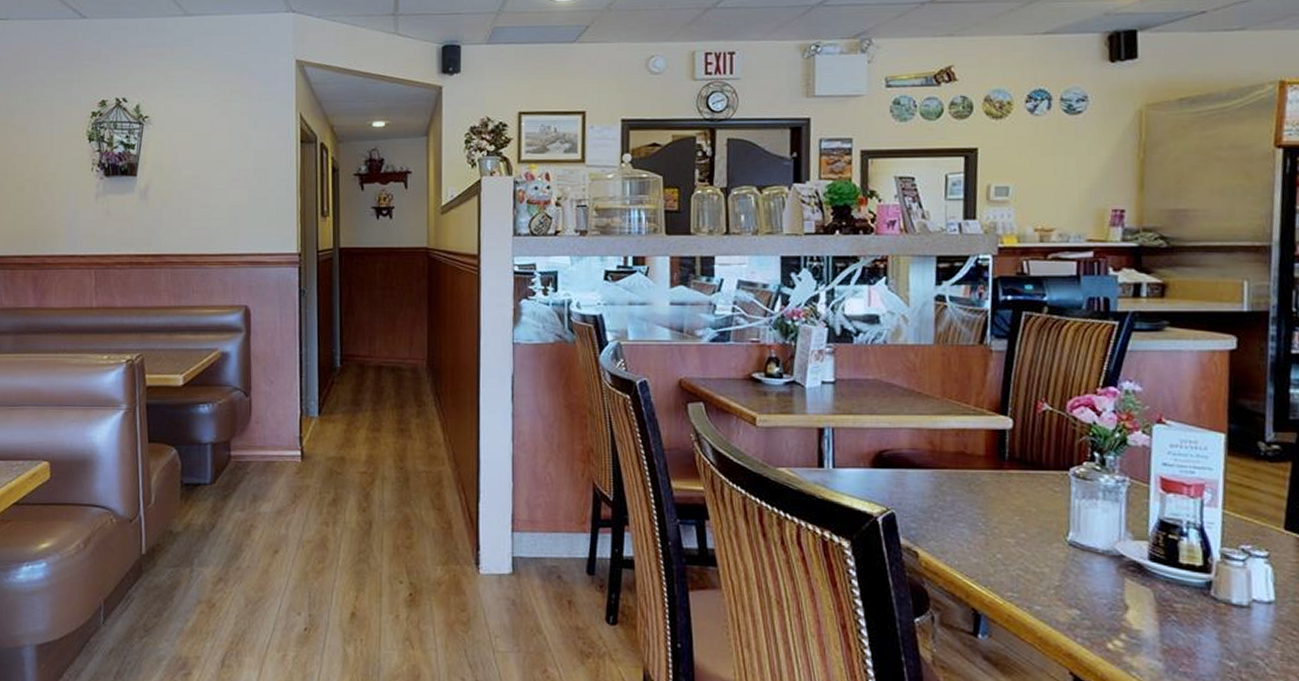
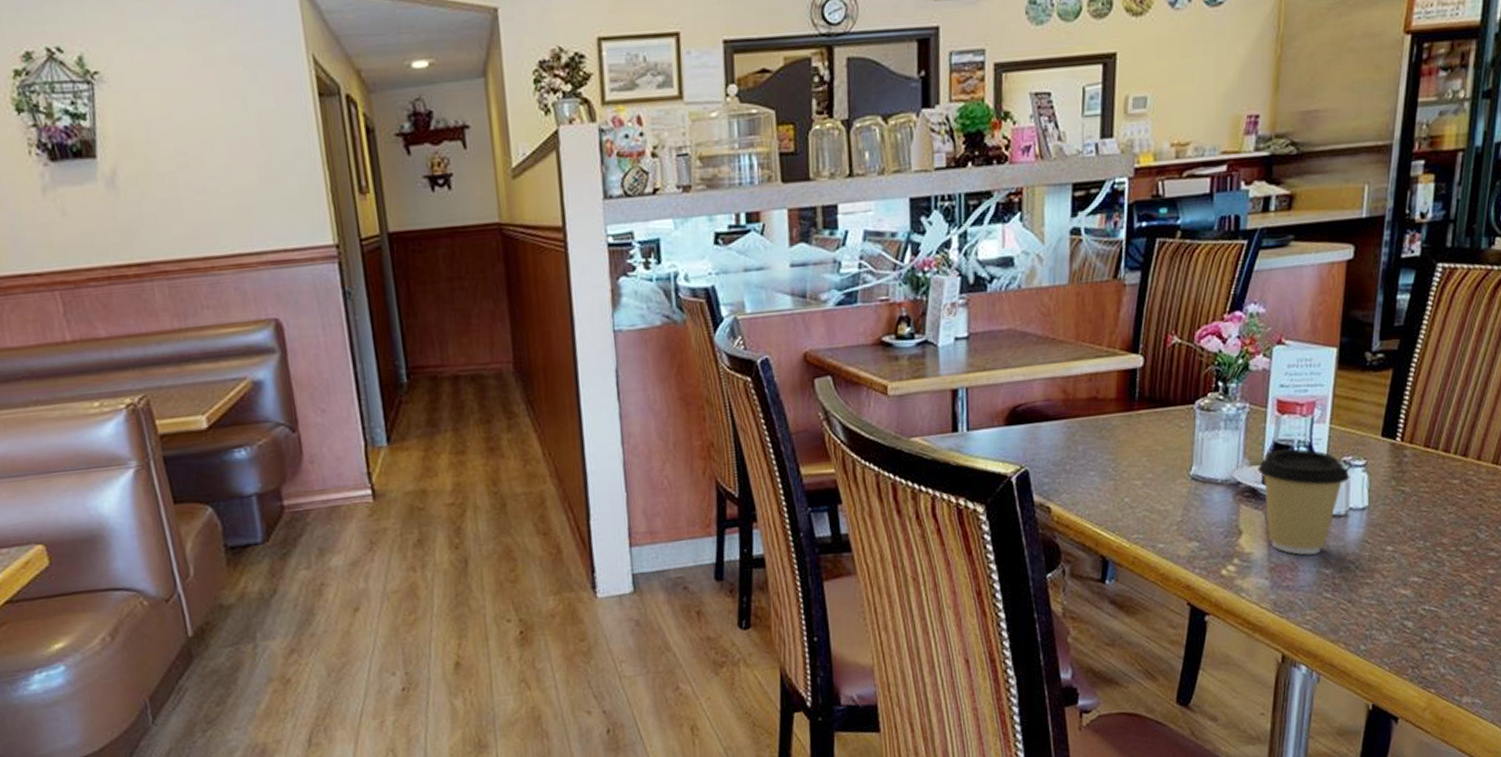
coffee cup: none [1142,527,1251,643] -> present [1257,448,1350,556]

